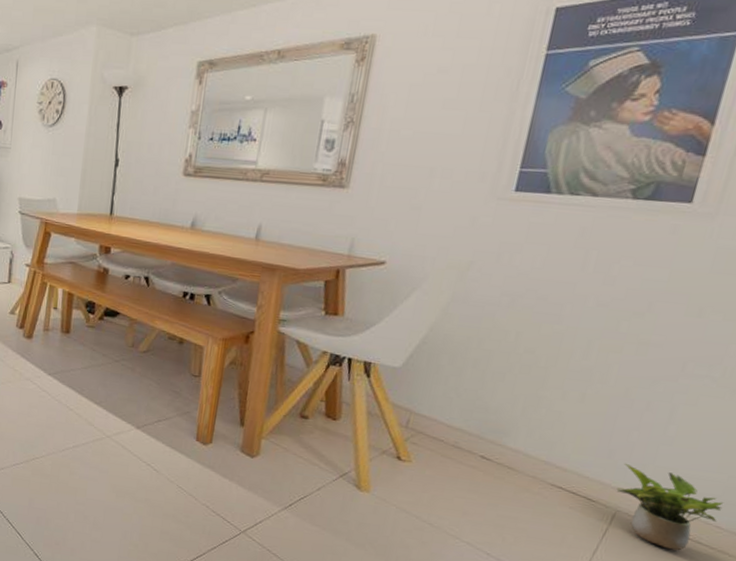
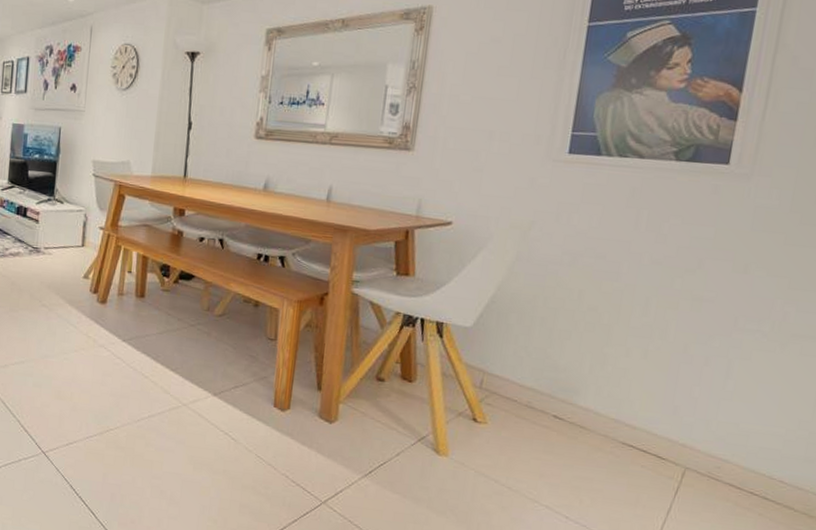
potted plant: present [616,463,724,551] -> none [684,419,785,507]

